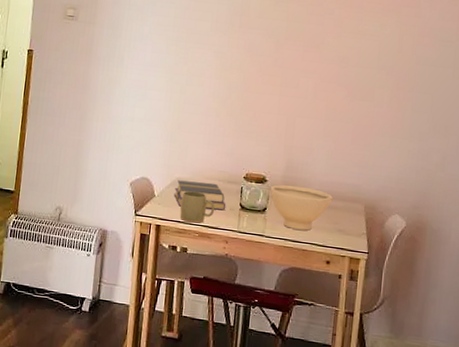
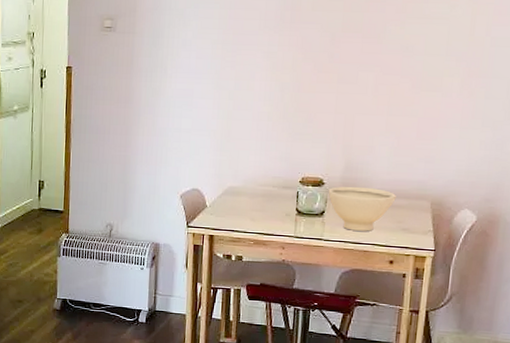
book: present [174,180,226,211] -> none [226,189,282,217]
mug: present [179,191,215,224] -> none [233,199,270,231]

